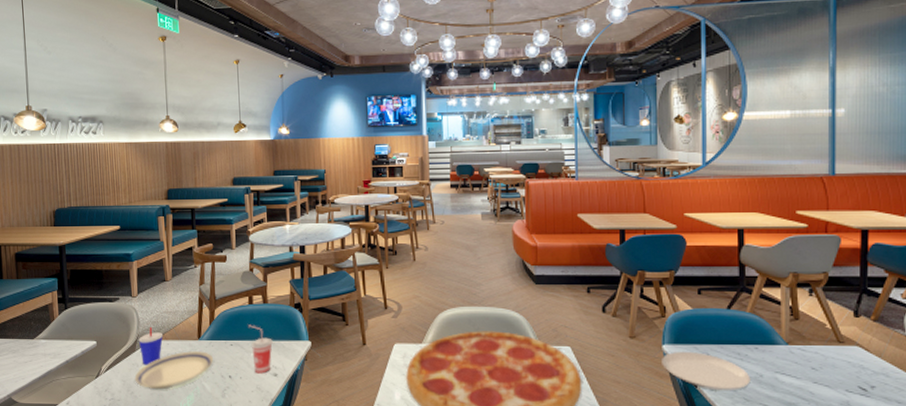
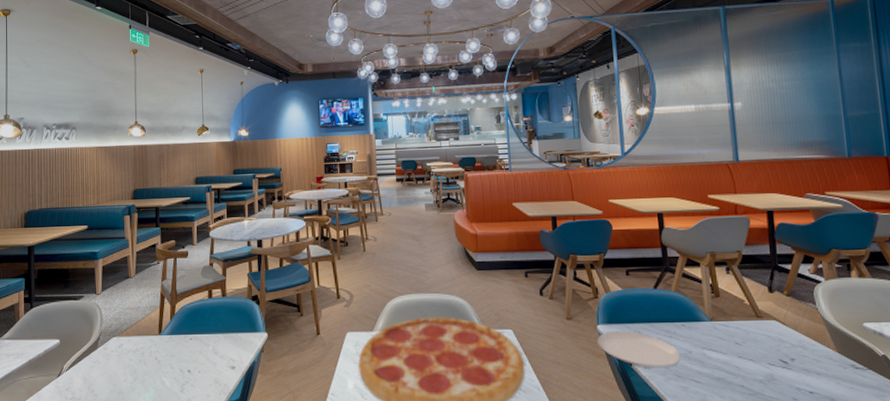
plate: present [134,351,214,390] -> none [95,346,174,387]
beverage cup: present [138,327,164,365] -> none [101,324,126,362]
beverage cup: present [248,325,273,374] -> none [208,318,231,367]

